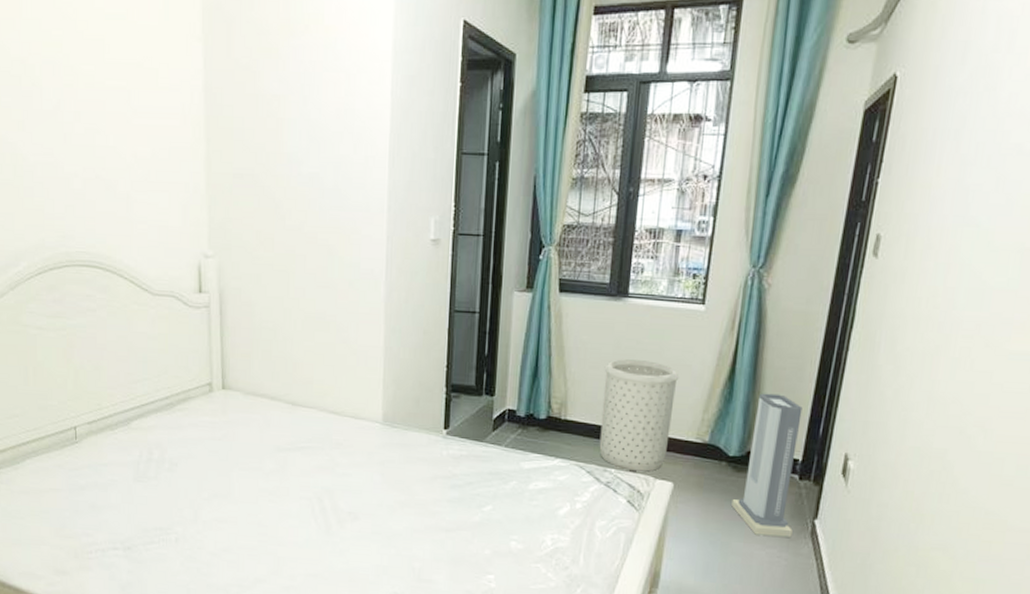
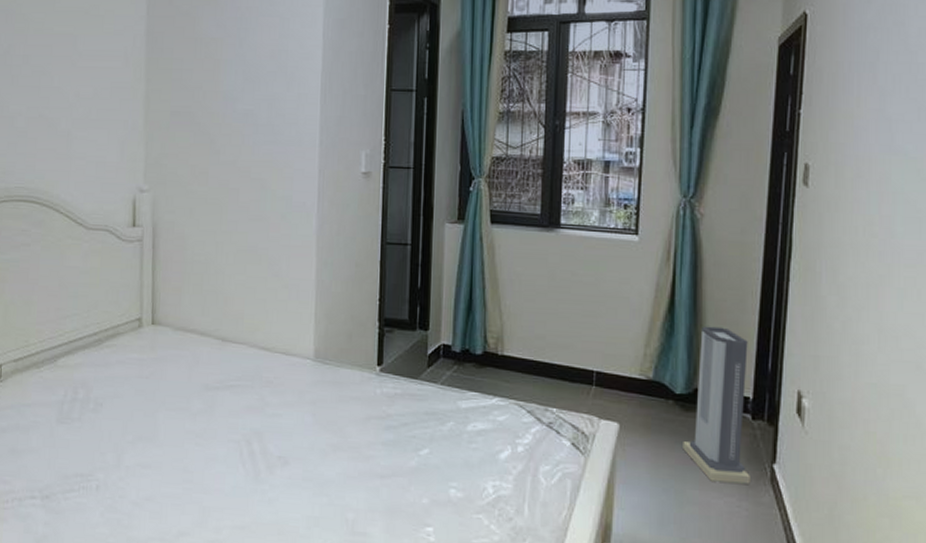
laundry basket: present [599,359,680,472] -> none [539,291,618,411]

